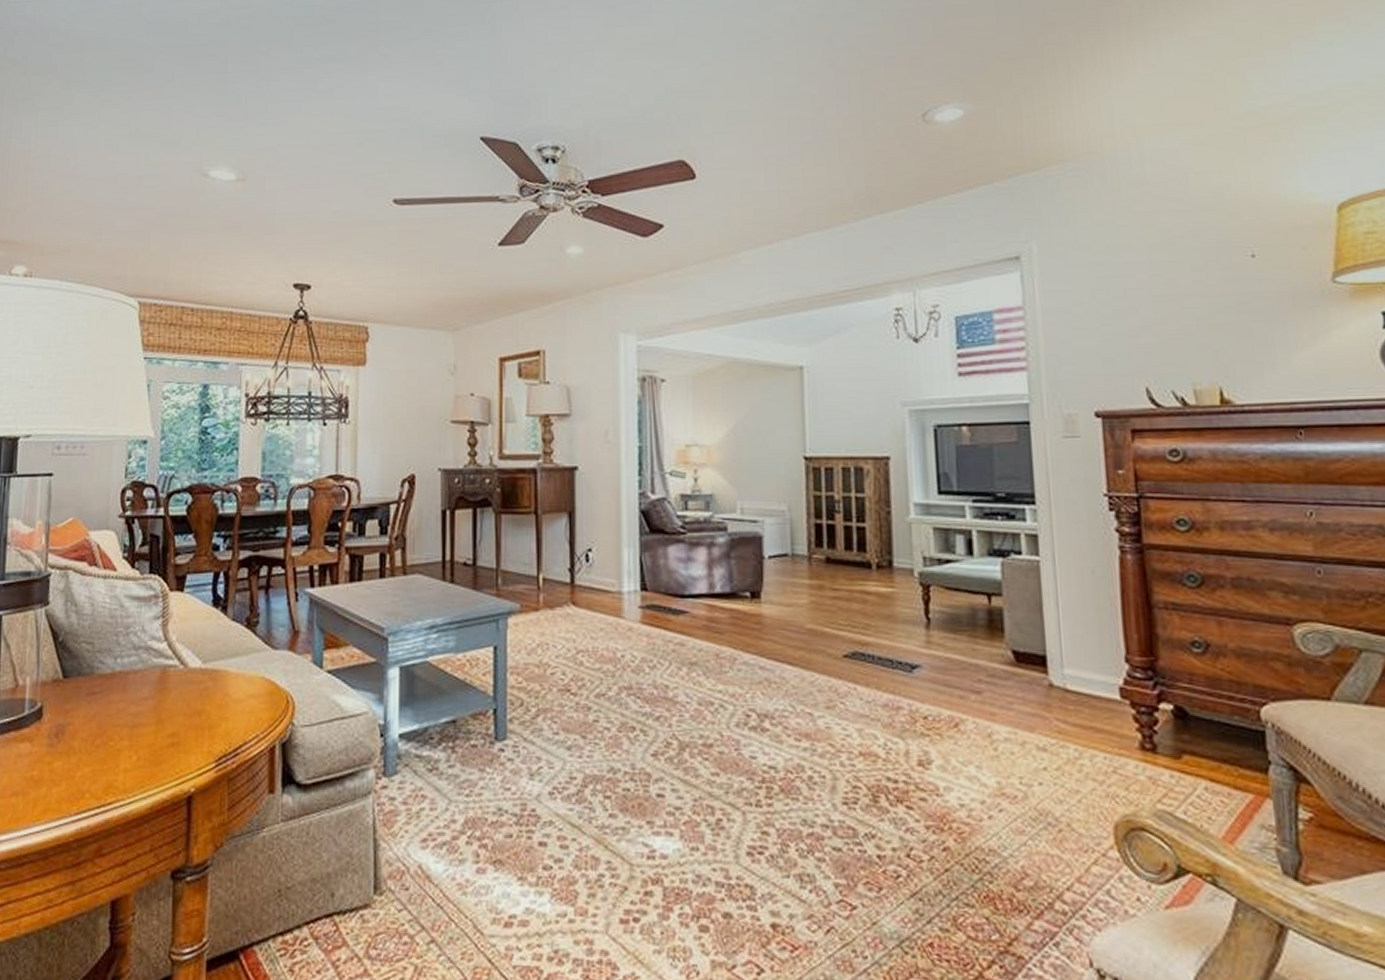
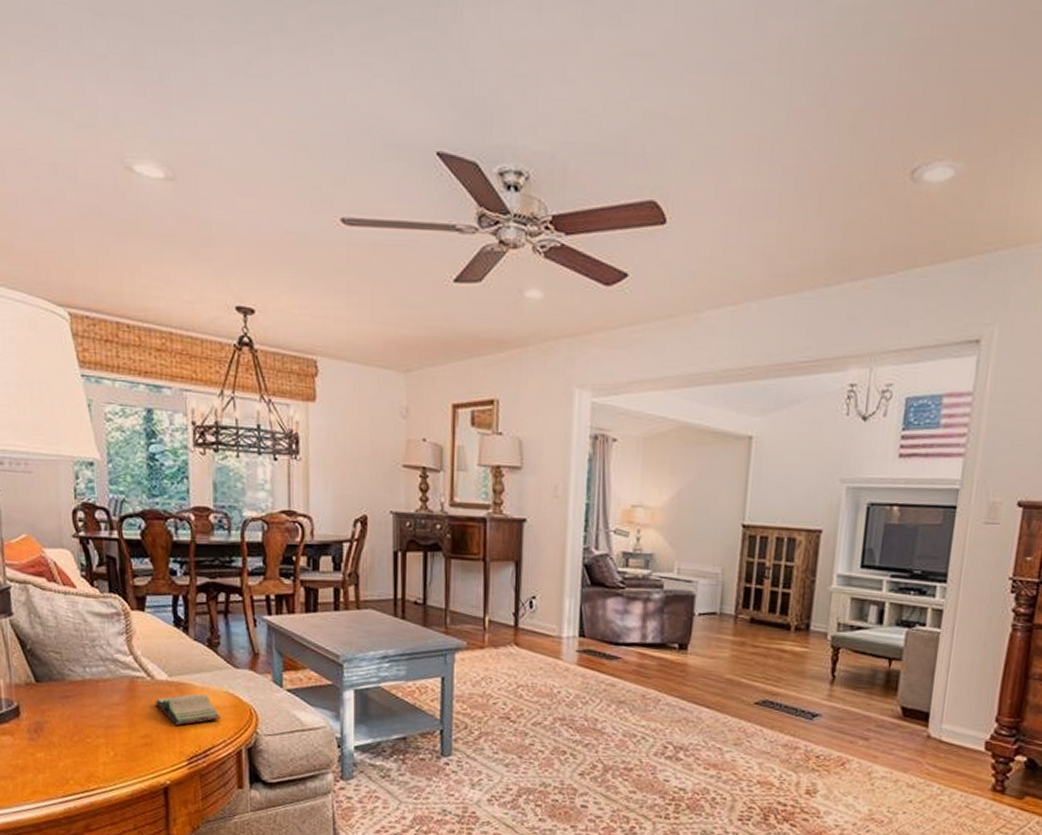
book: none [185,682,255,720] -> present [154,694,221,726]

